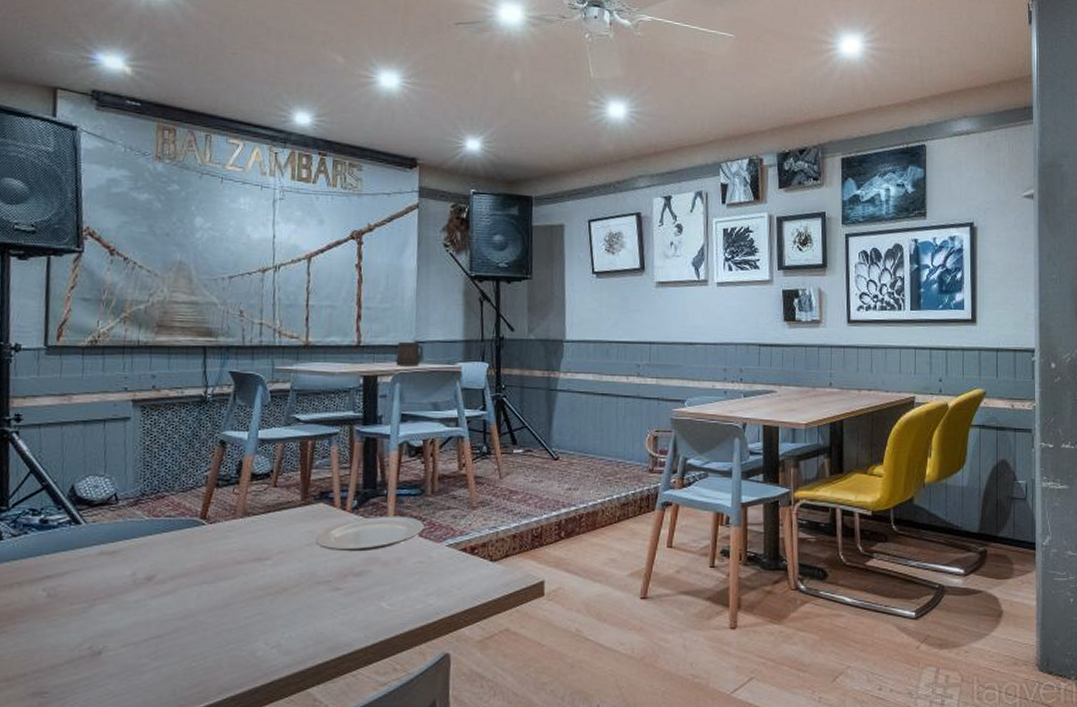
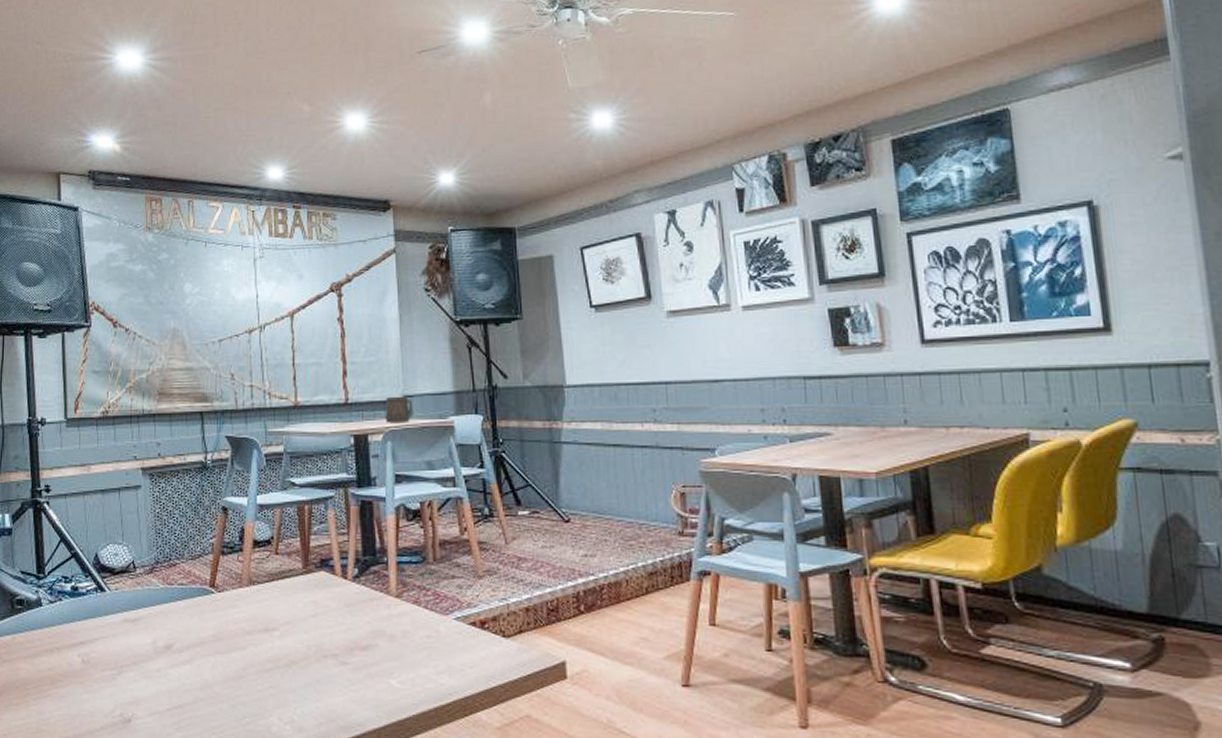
plate: present [315,515,424,552] -> none [319,585,428,624]

